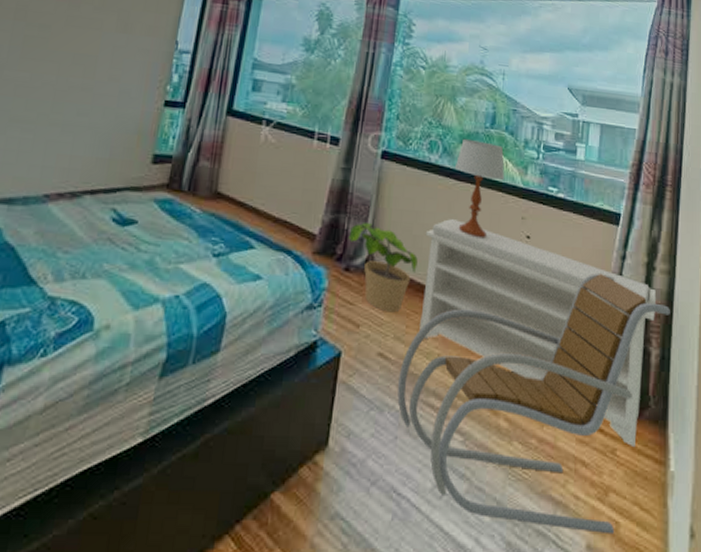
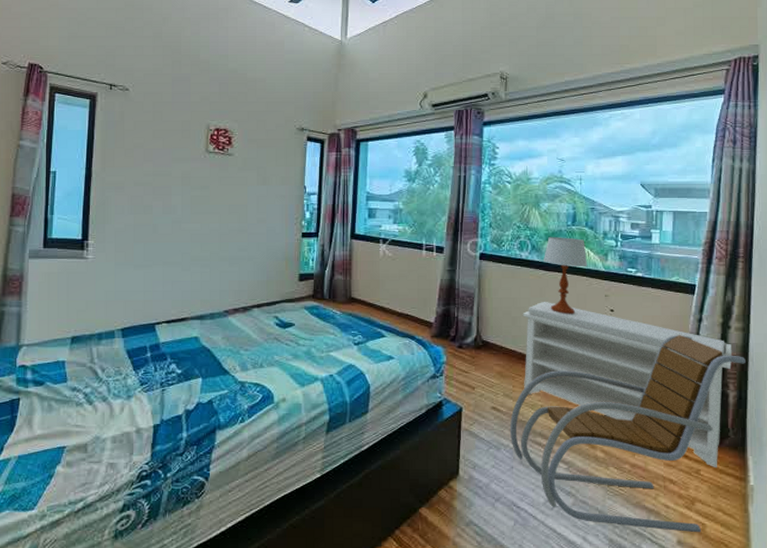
potted plant: present [348,223,418,313] -> none [459,311,518,377]

